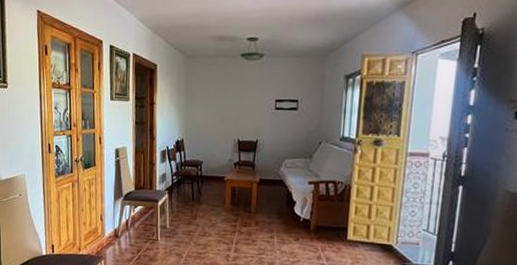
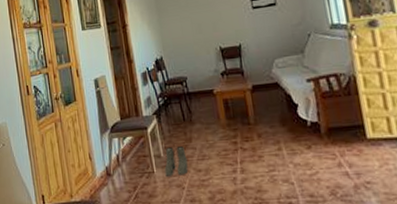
boots: none [168,221,190,246] -> present [164,146,188,176]

